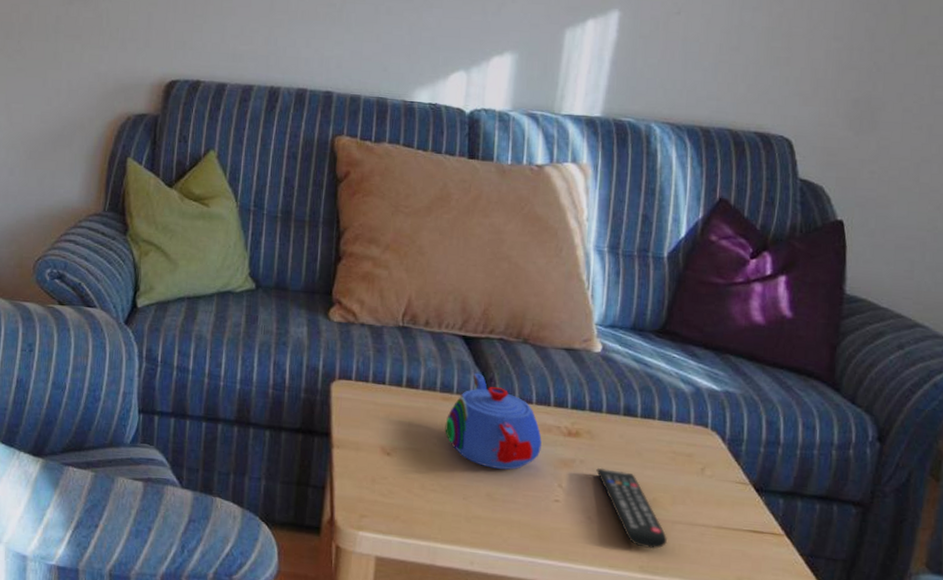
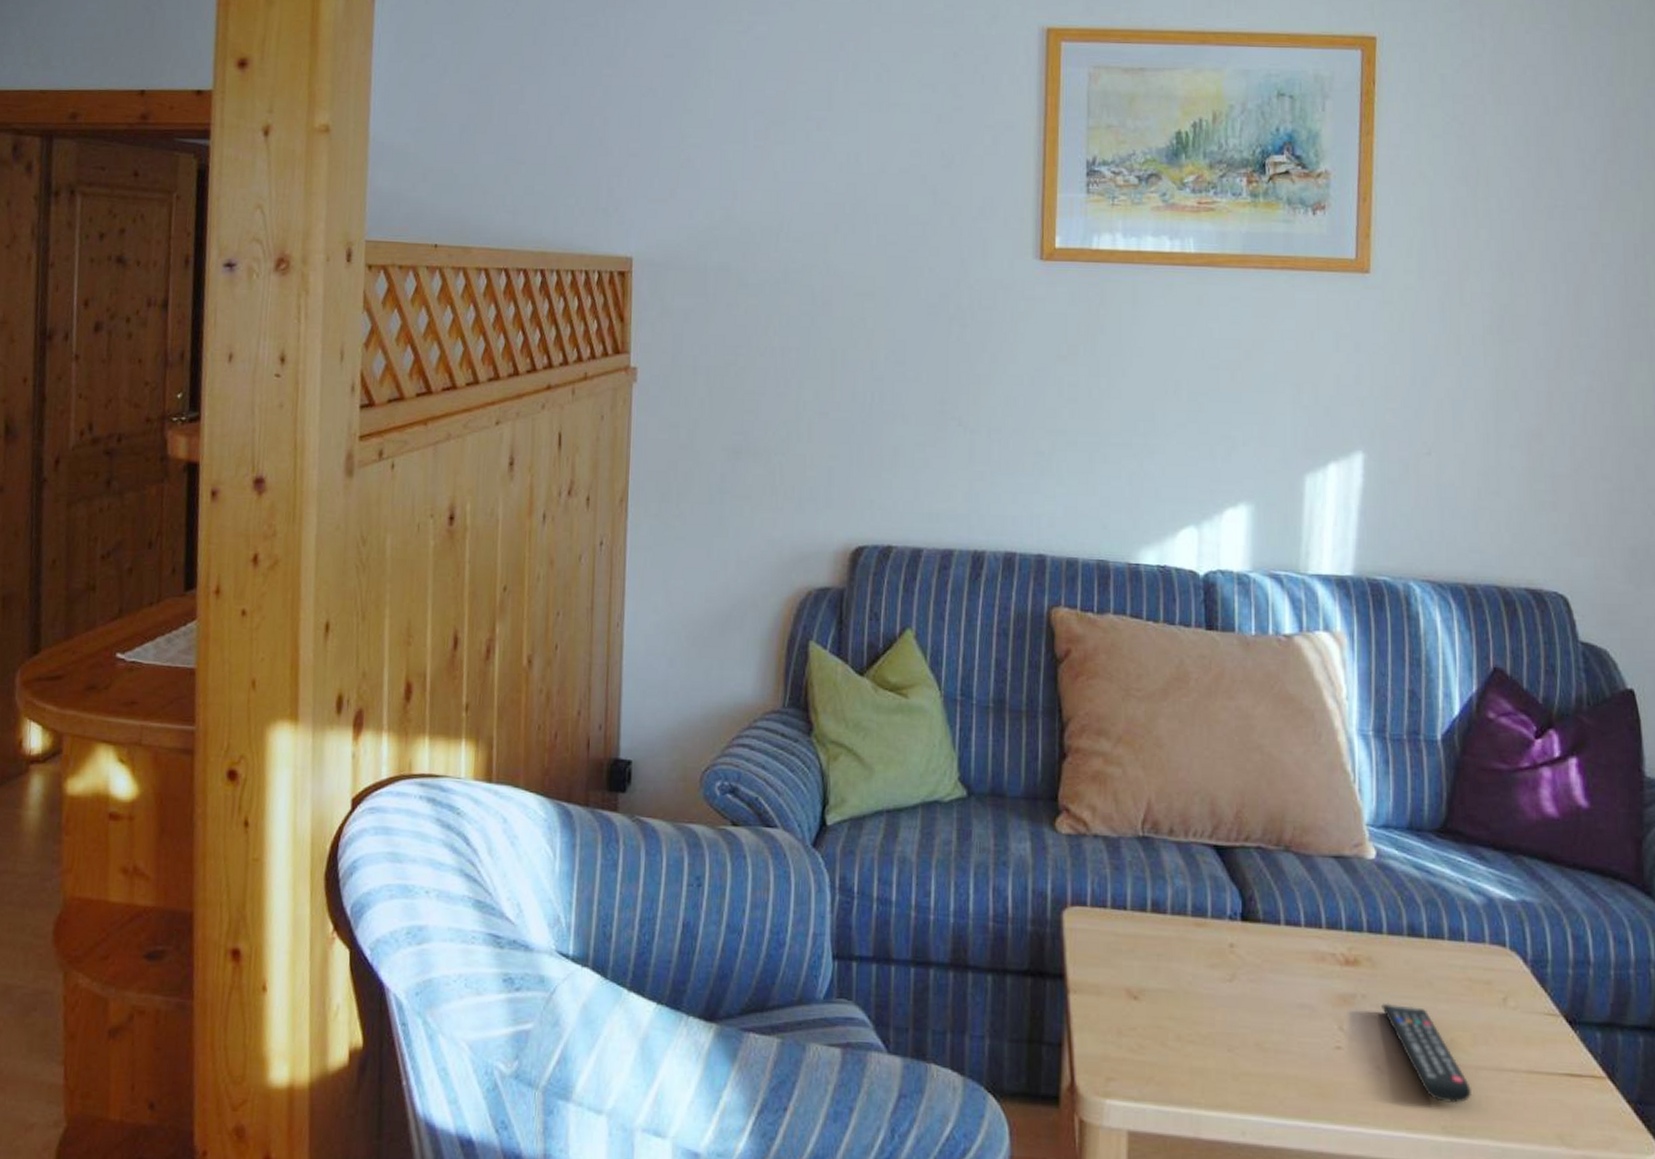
teapot: present [445,373,543,470] -> none [1200,891,1317,1011]

